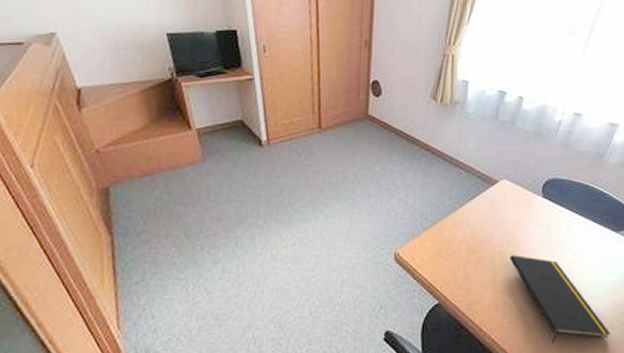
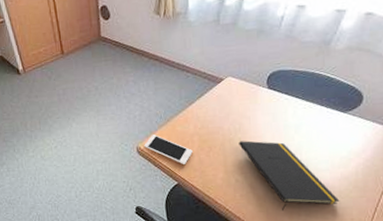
cell phone: none [403,239,459,280] -> present [144,135,193,166]

